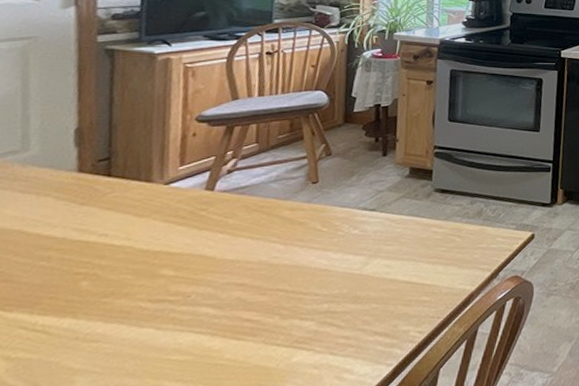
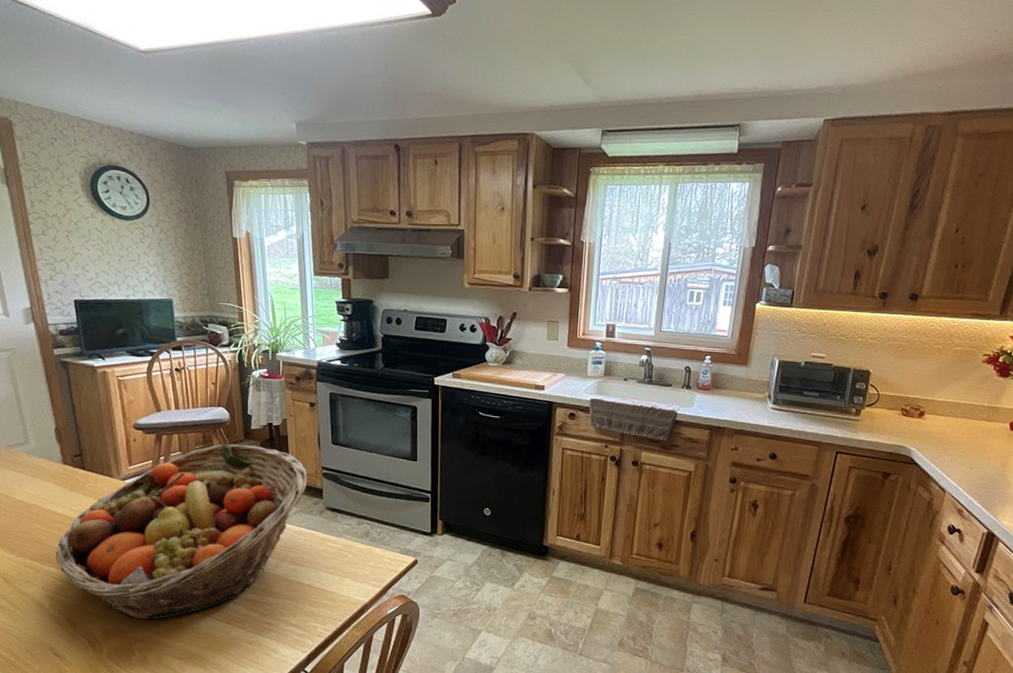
fruit basket: none [32,129,416,365] -> present [55,443,307,620]

